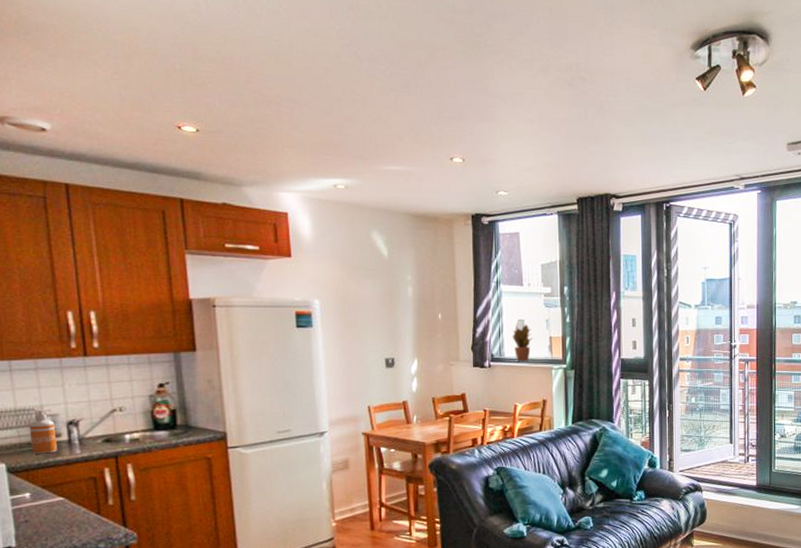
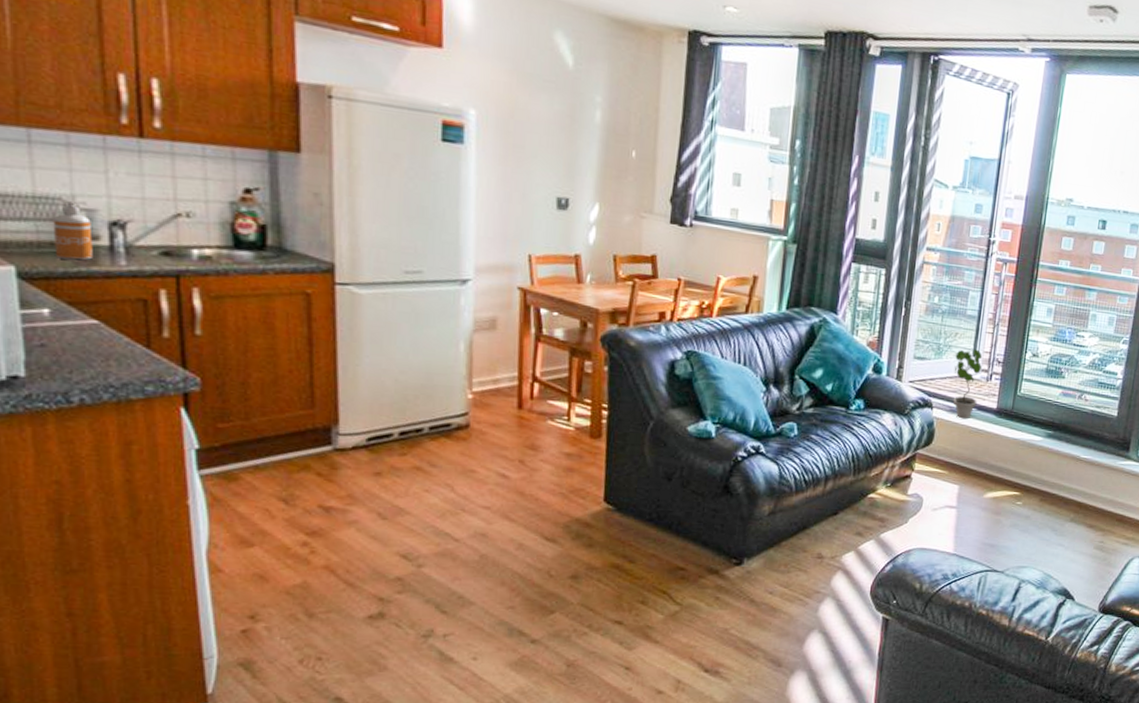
potted plant: present [512,322,533,362] -> none [723,175,749,227]
potted plant: none [716,437,739,498] -> present [953,349,983,419]

